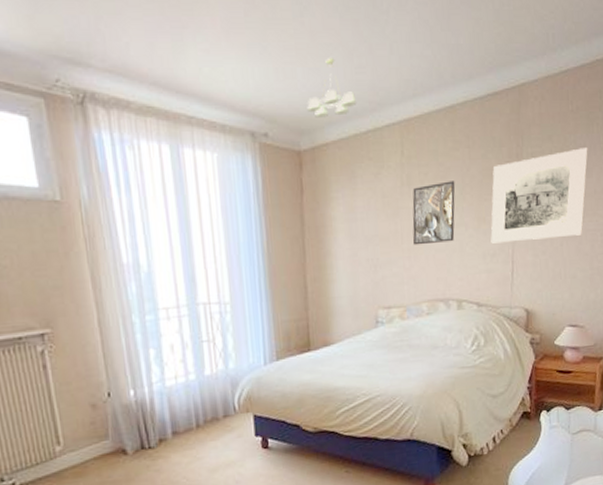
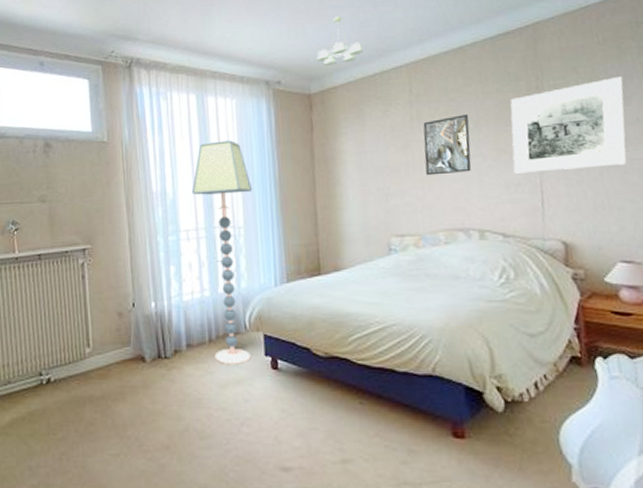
floor lamp: none [169,203,241,449] -> present [191,140,253,364]

